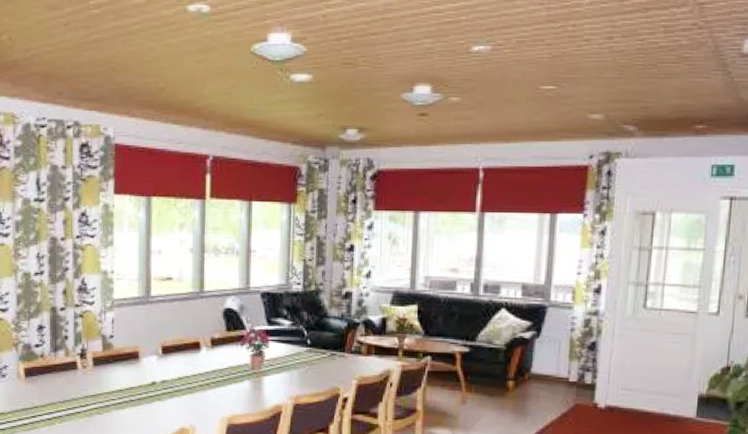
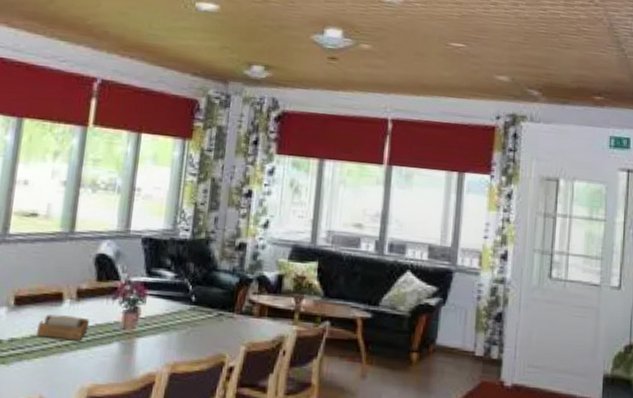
napkin holder: none [183,360,223,381] -> present [37,314,89,341]

